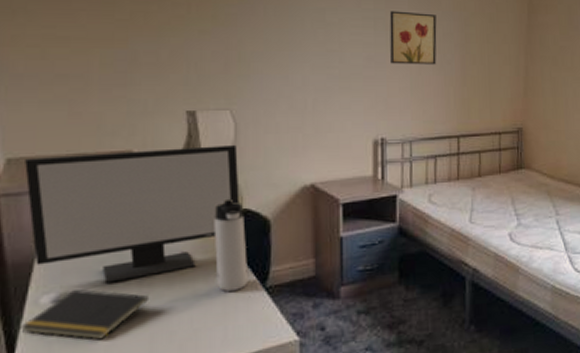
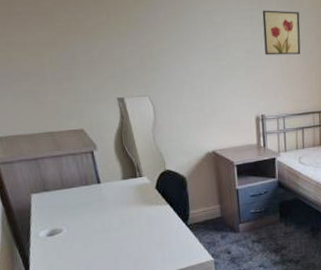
notepad: present [20,288,150,341] -> none [30,226,111,260]
computer monitor: present [25,144,240,283] -> none [11,122,163,223]
thermos bottle: present [214,198,247,292] -> none [146,163,175,228]

